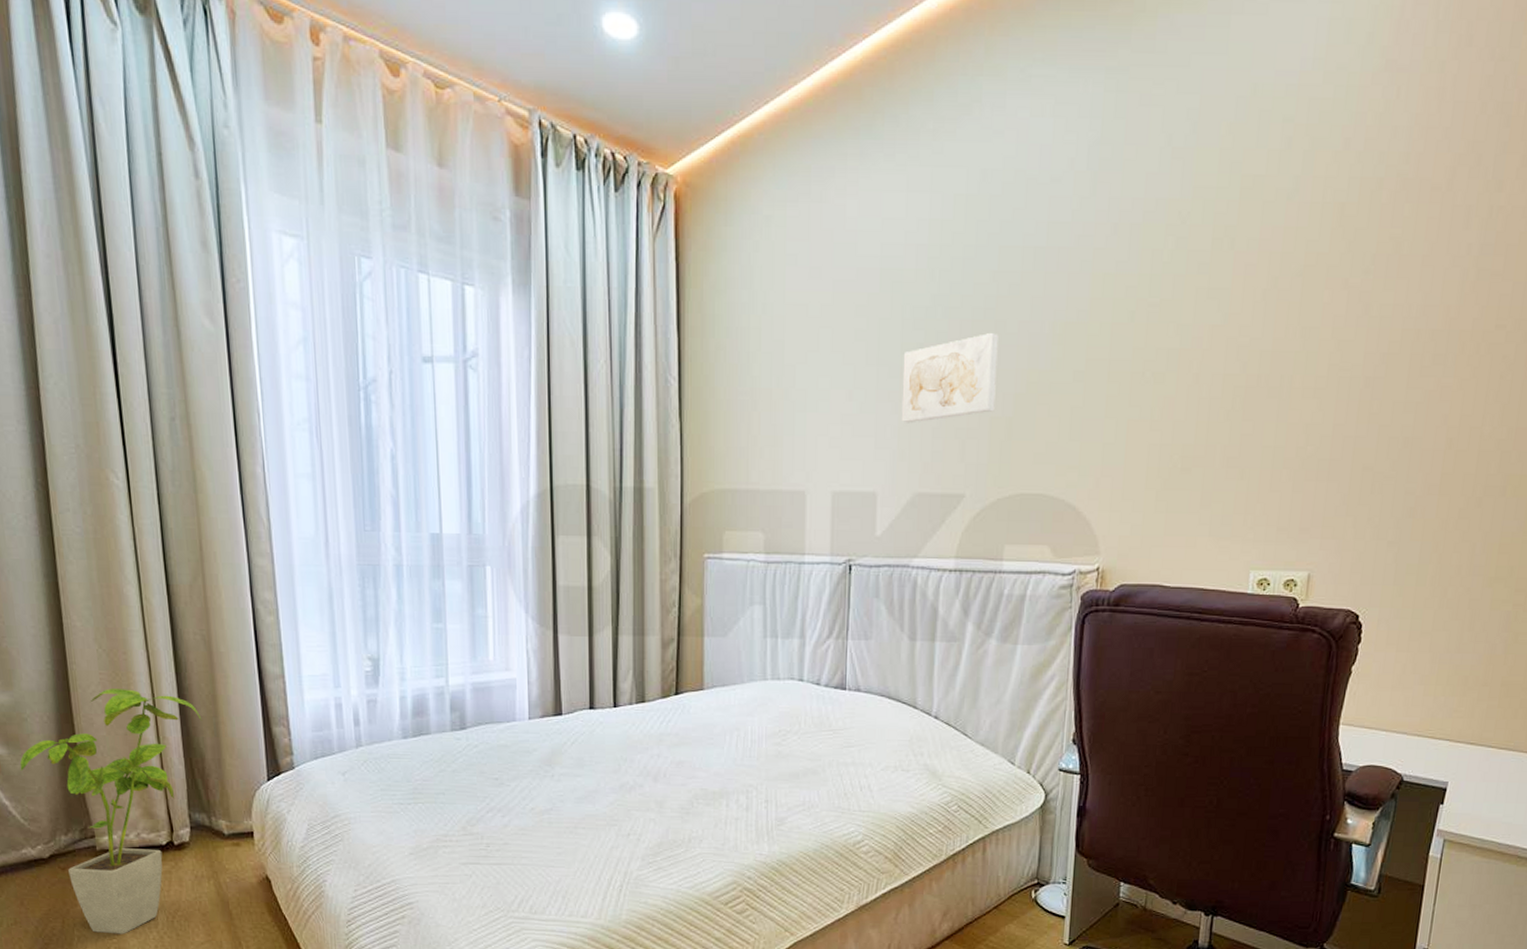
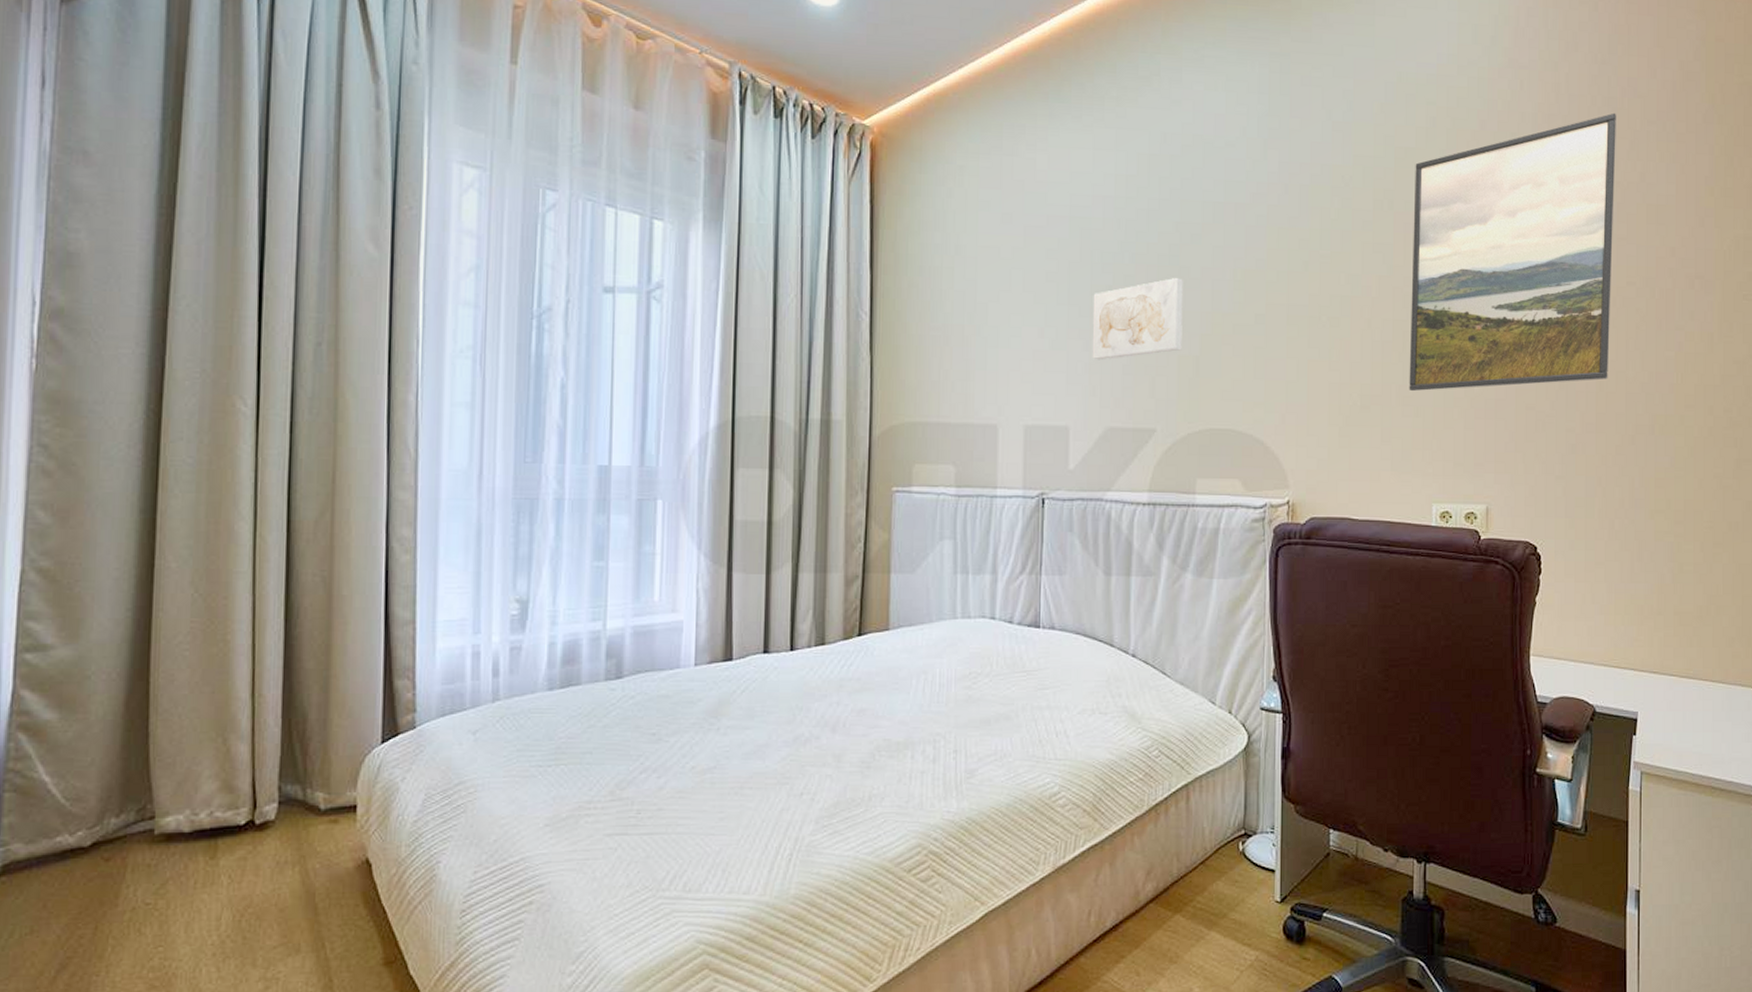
house plant: present [19,689,202,934] -> none [71,639,310,941]
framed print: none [1235,121,1509,452] -> present [1409,113,1616,392]

